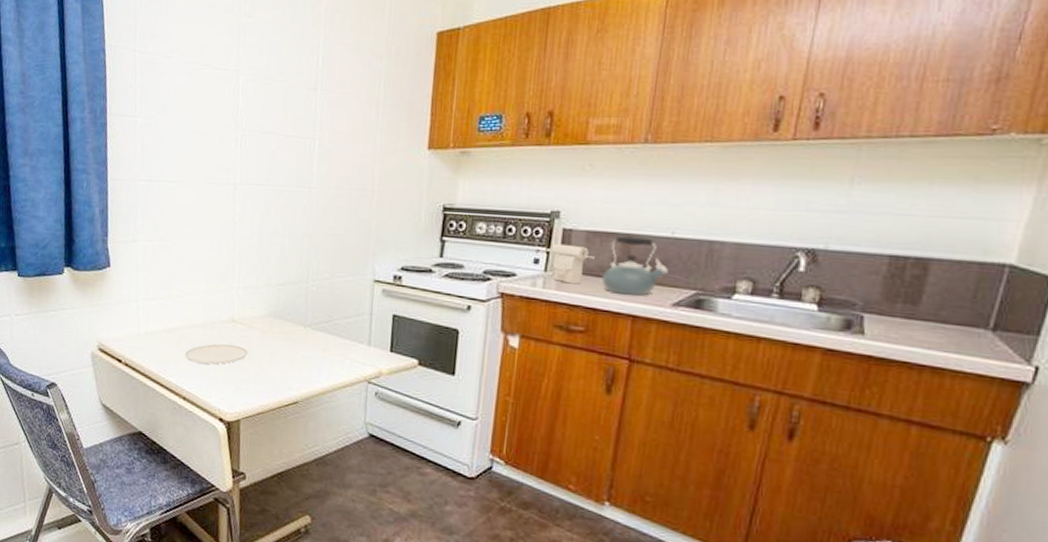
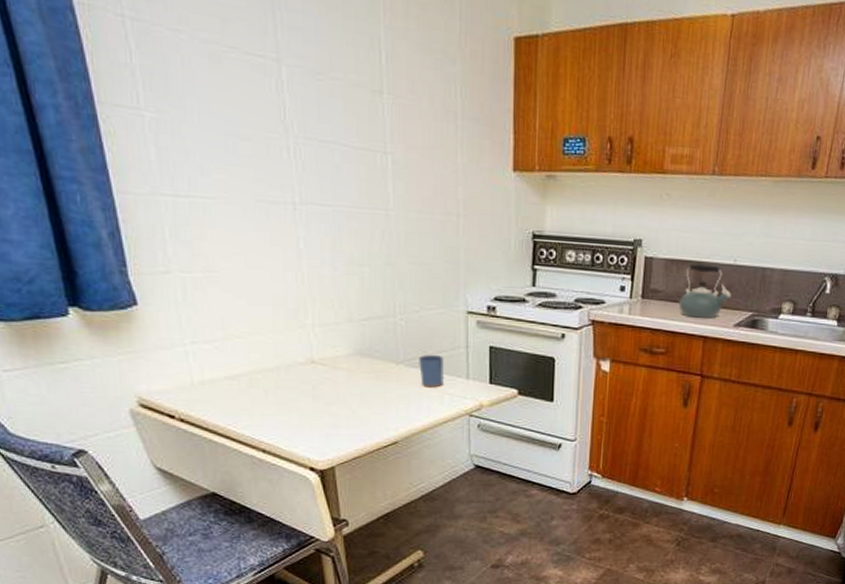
plate: present [184,343,248,365] -> none [257,387,335,412]
mug: none [324,319,348,352] -> present [419,354,444,388]
roll-top bag: present [545,243,595,284] -> none [630,271,672,310]

